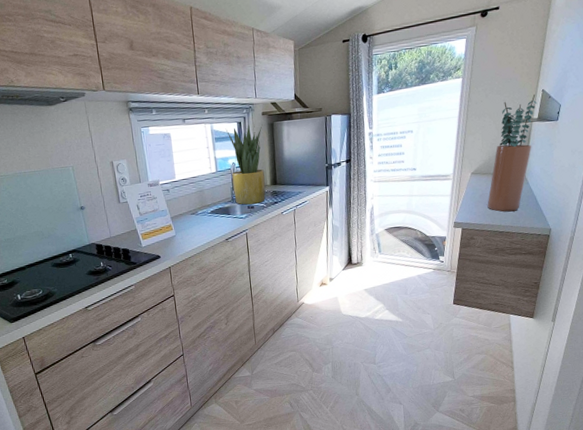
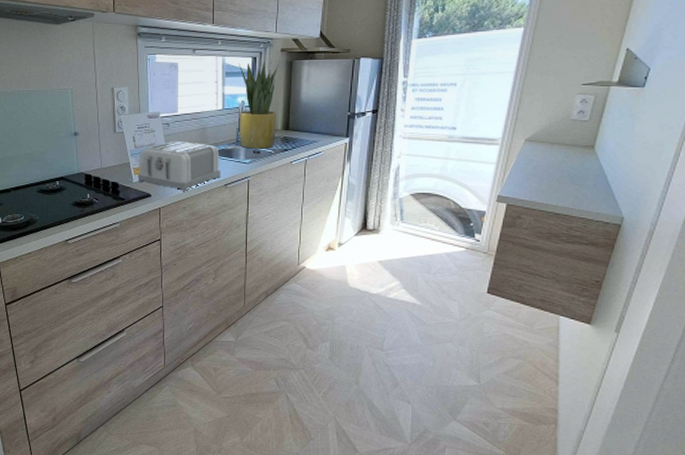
toaster: none [144,204,222,250] -> present [137,140,221,192]
vase: present [487,95,537,212] -> none [542,54,619,191]

